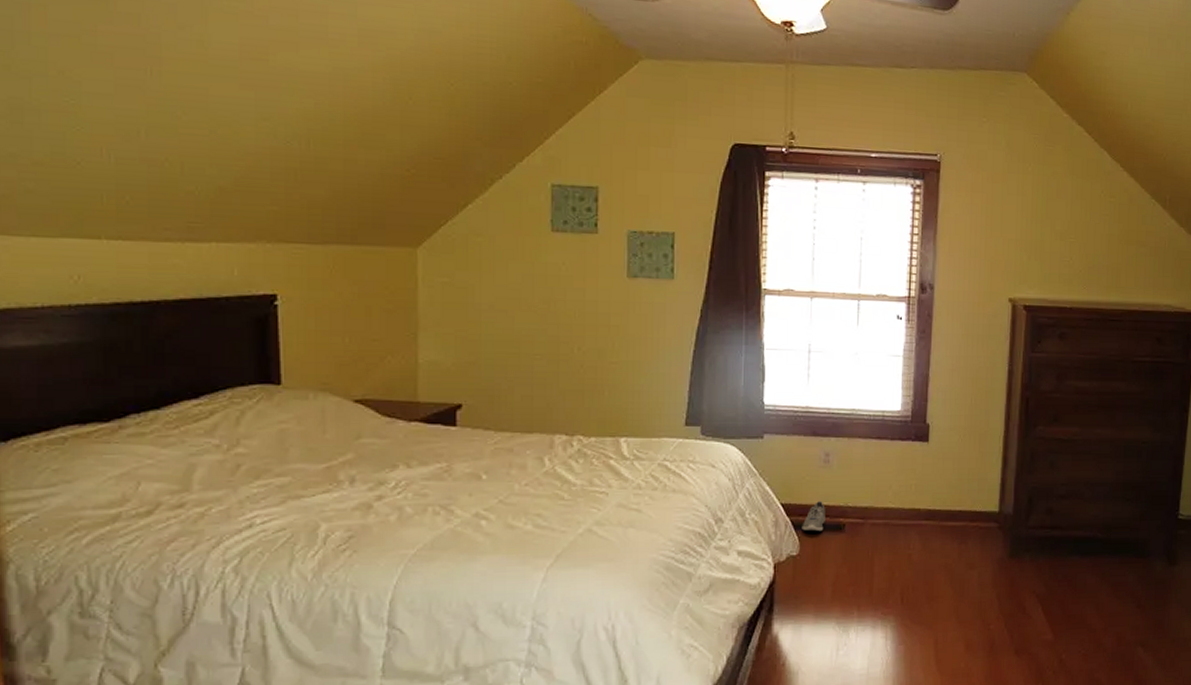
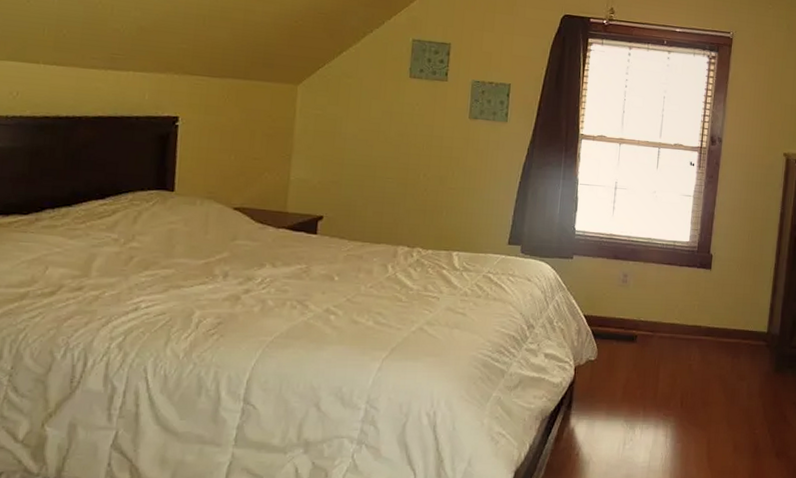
sneaker: present [802,500,826,532] -> none [600,314,621,341]

